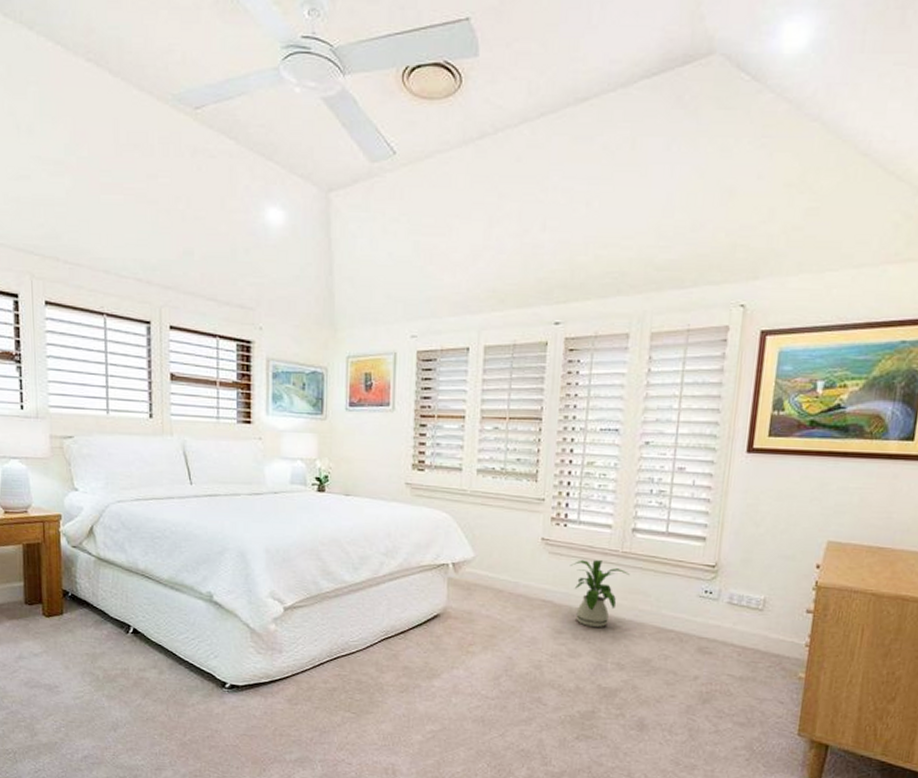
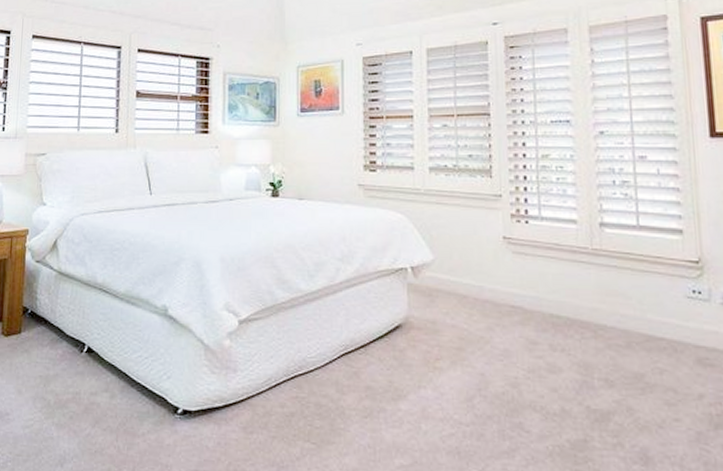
house plant: present [570,559,630,627] -> none [536,259,604,336]

